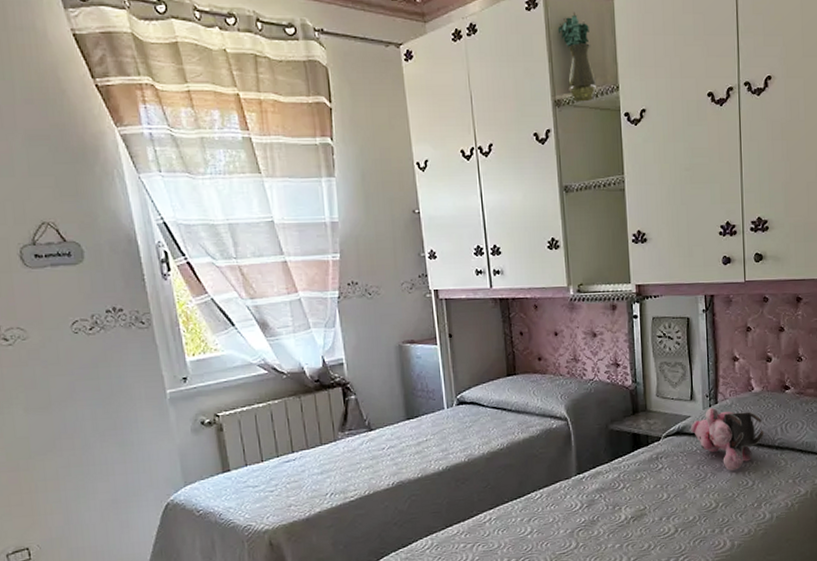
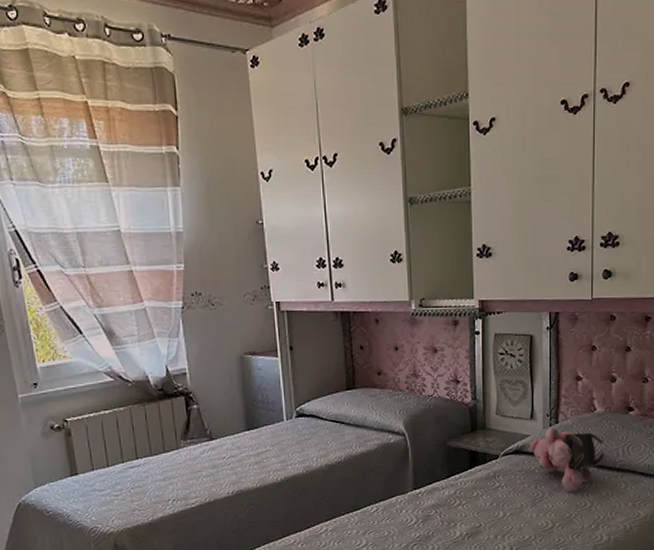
vase: present [557,12,596,102] -> none [407,14,445,110]

